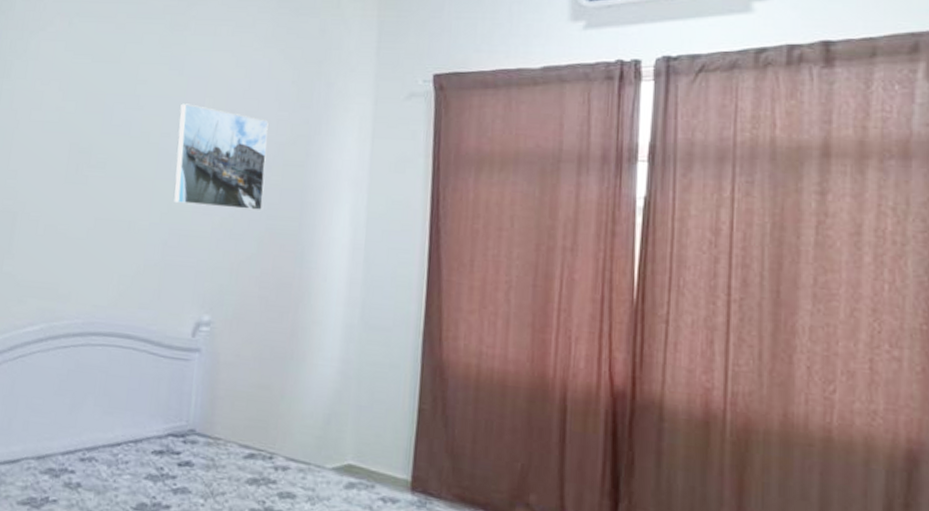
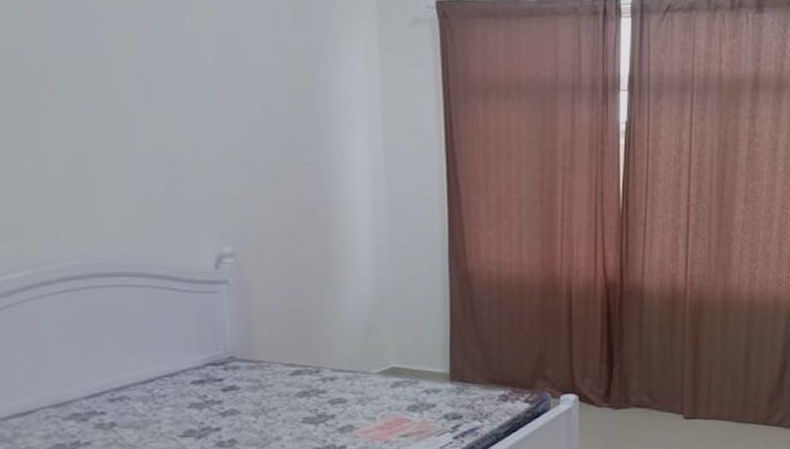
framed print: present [173,103,269,212] -> none [155,19,274,140]

